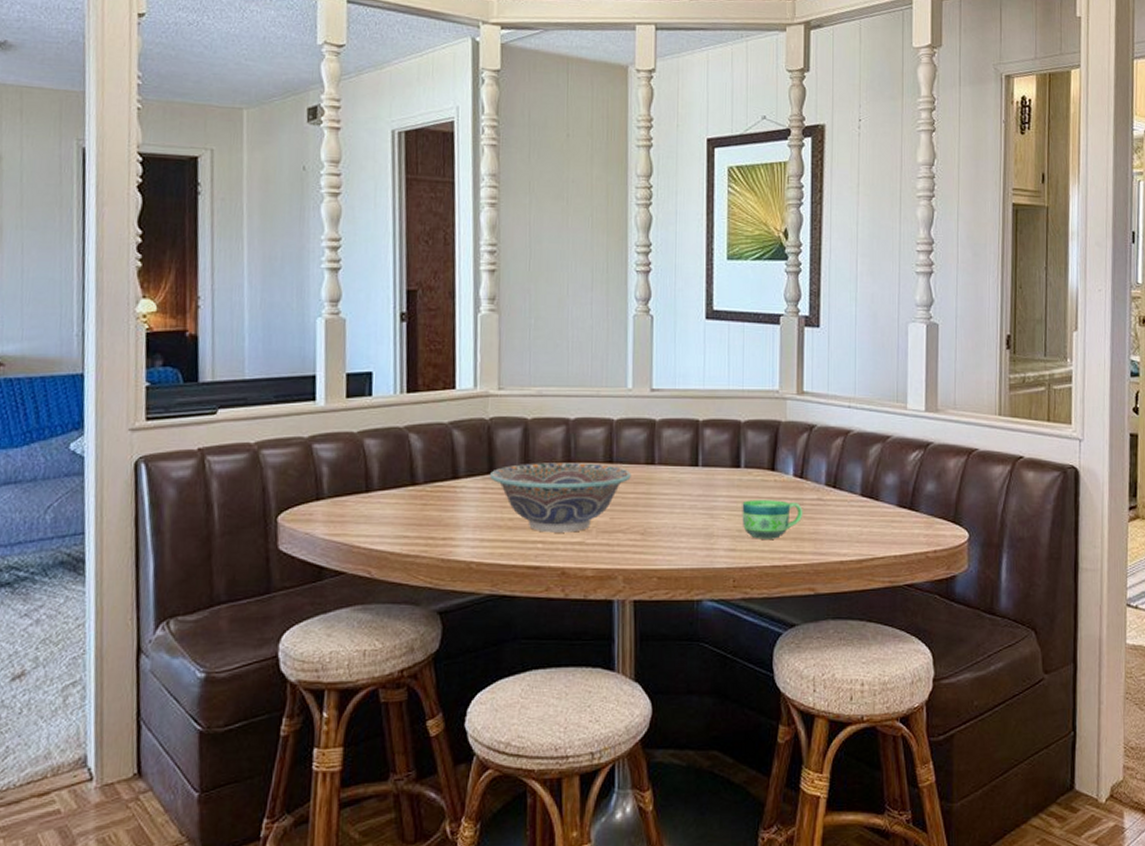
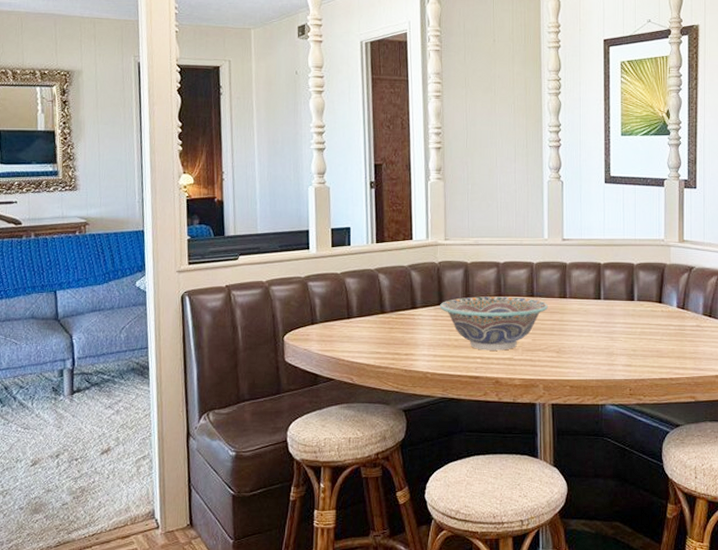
cup: present [742,500,803,539] -> none [636,326,685,357]

